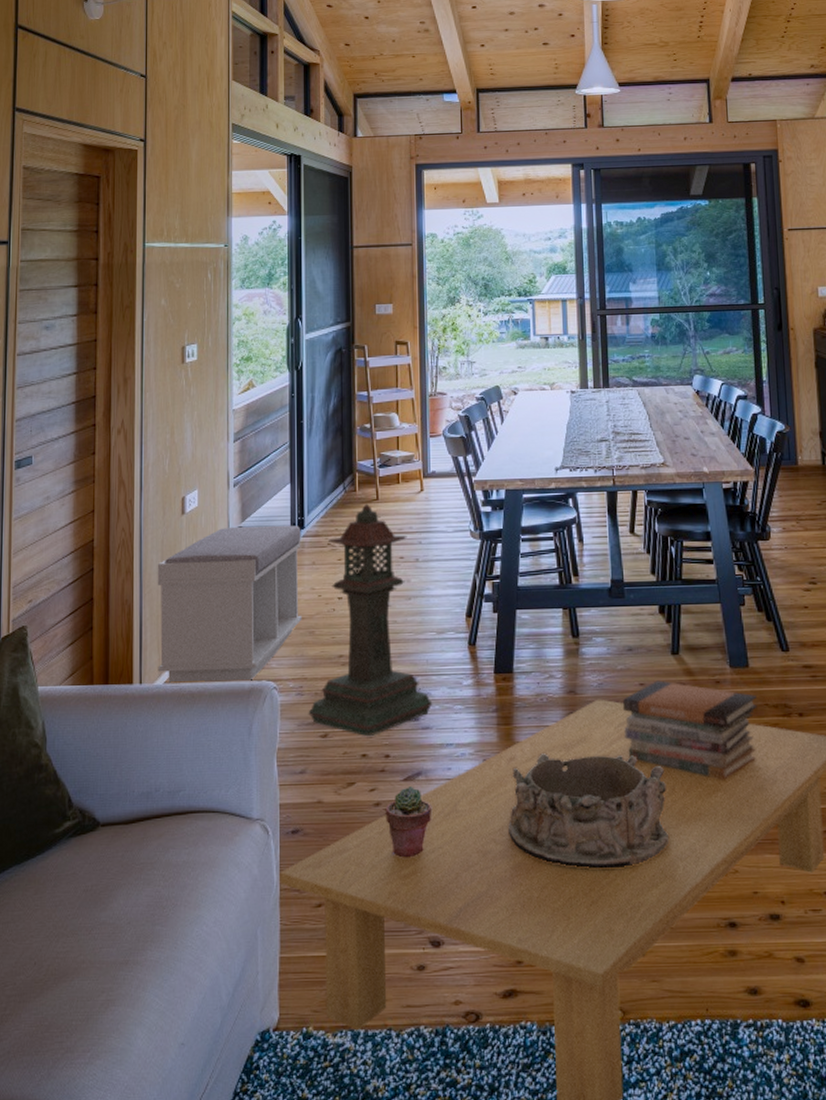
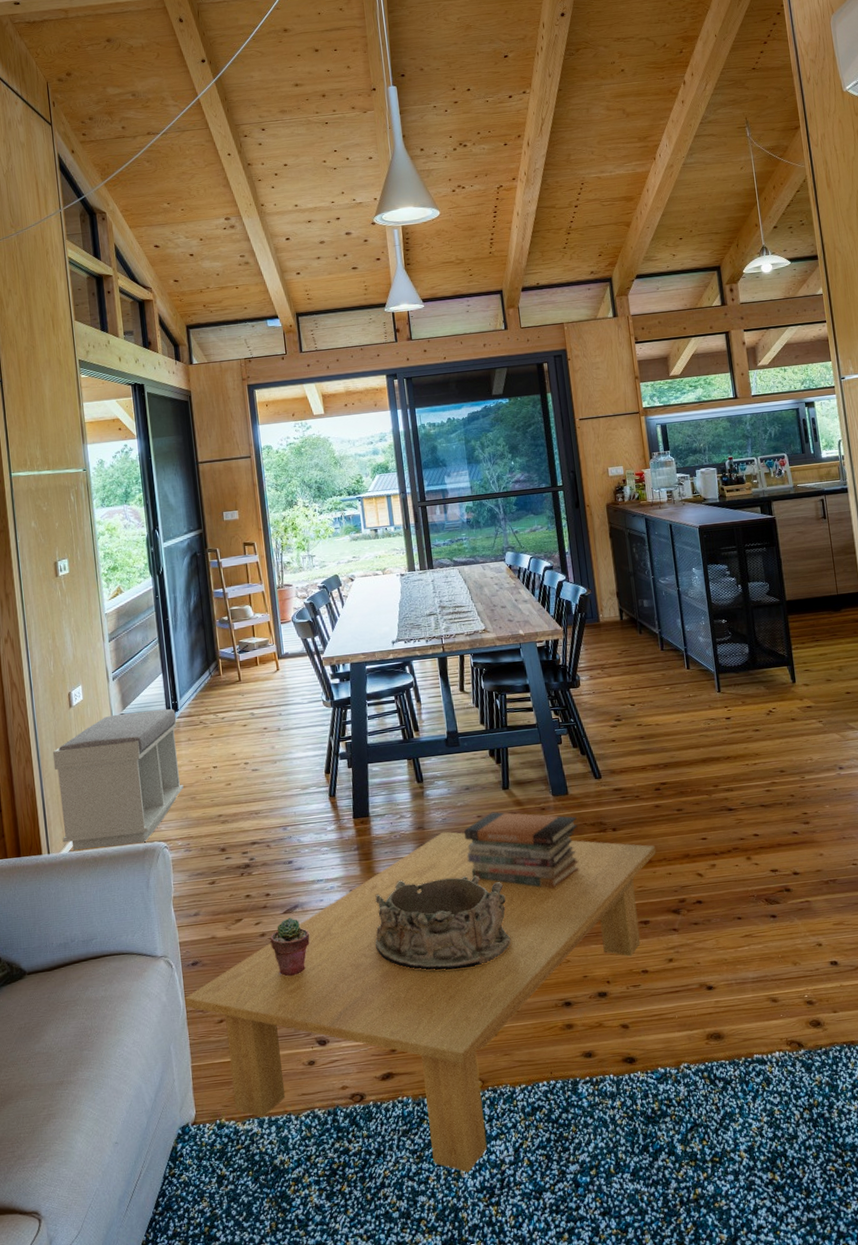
lantern: present [308,503,433,736] -> none [196,685,303,880]

